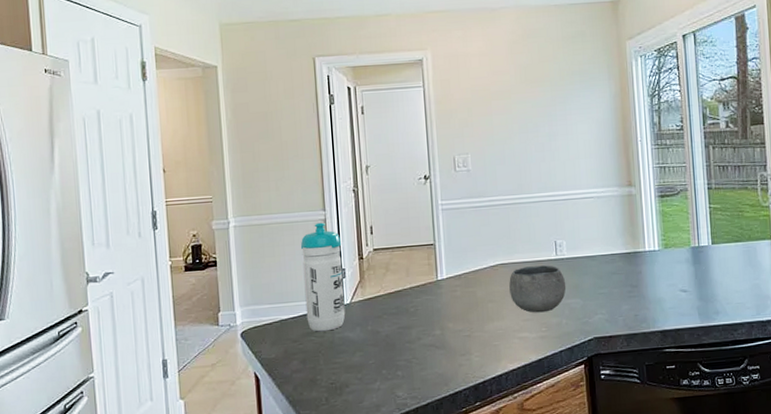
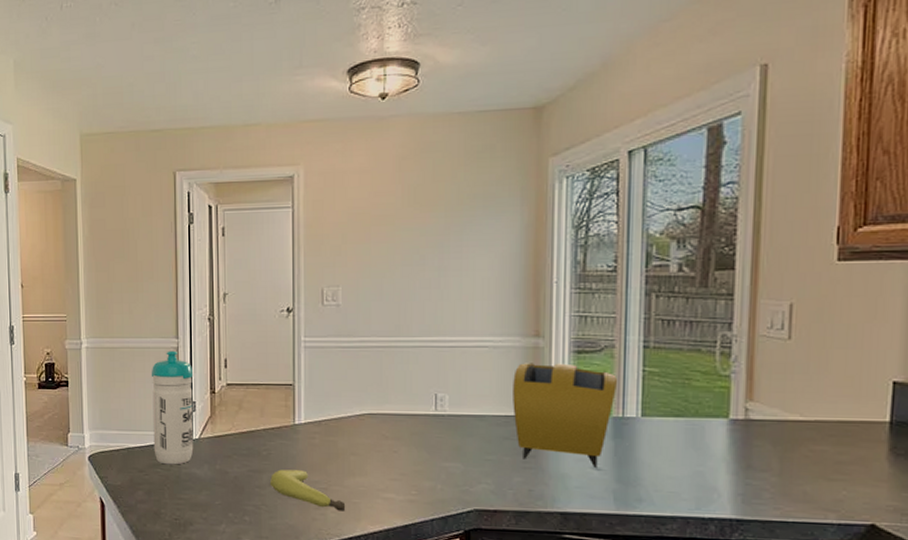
banana: none [418,321,487,355] -> present [269,469,345,512]
bowl: present [509,265,566,313] -> none [376,420,445,474]
toaster: none [615,206,693,290] -> present [513,363,618,468]

